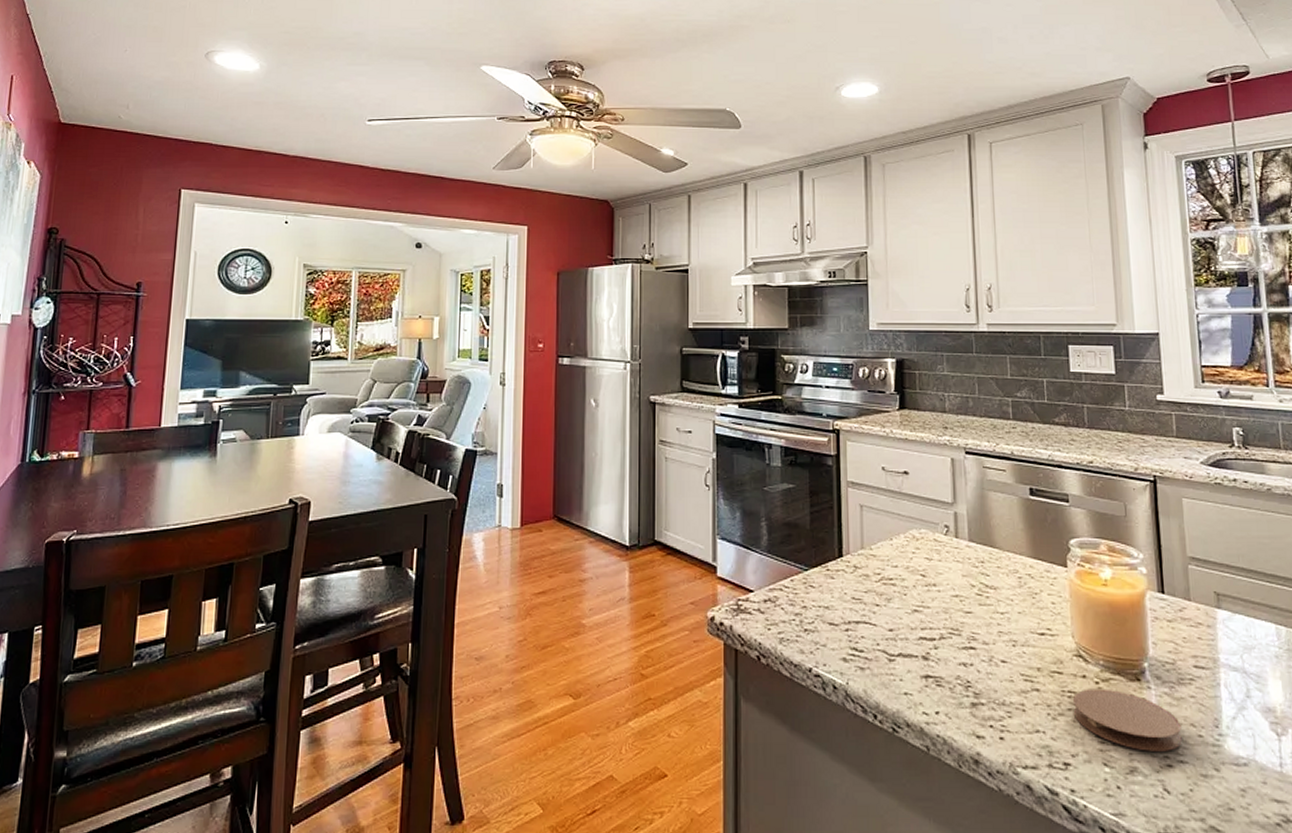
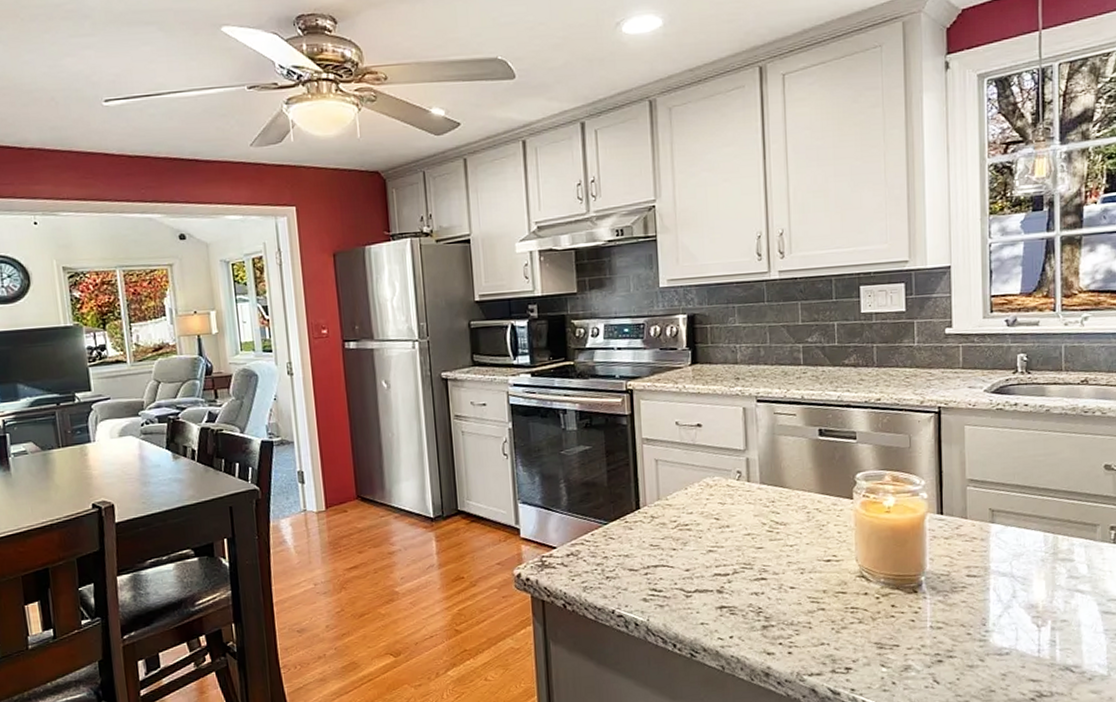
coaster: present [1072,689,1182,751] -> none [854,602,952,651]

